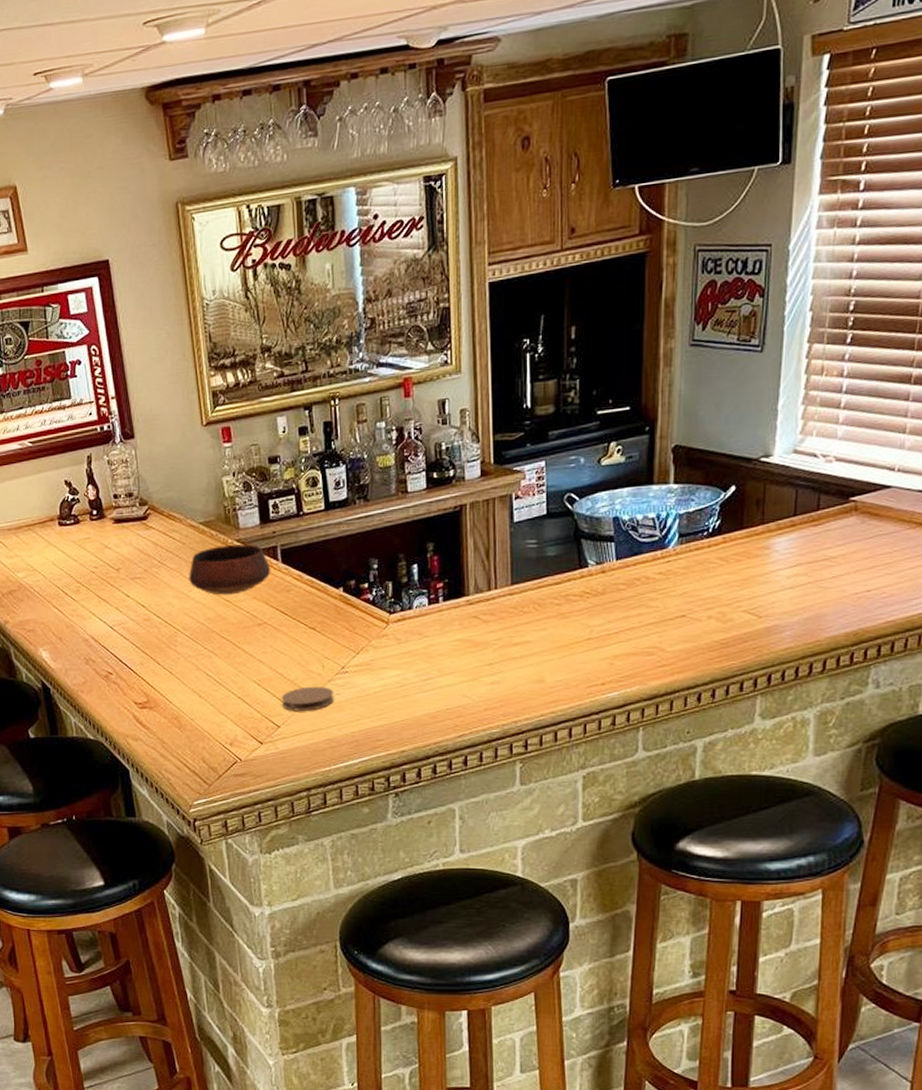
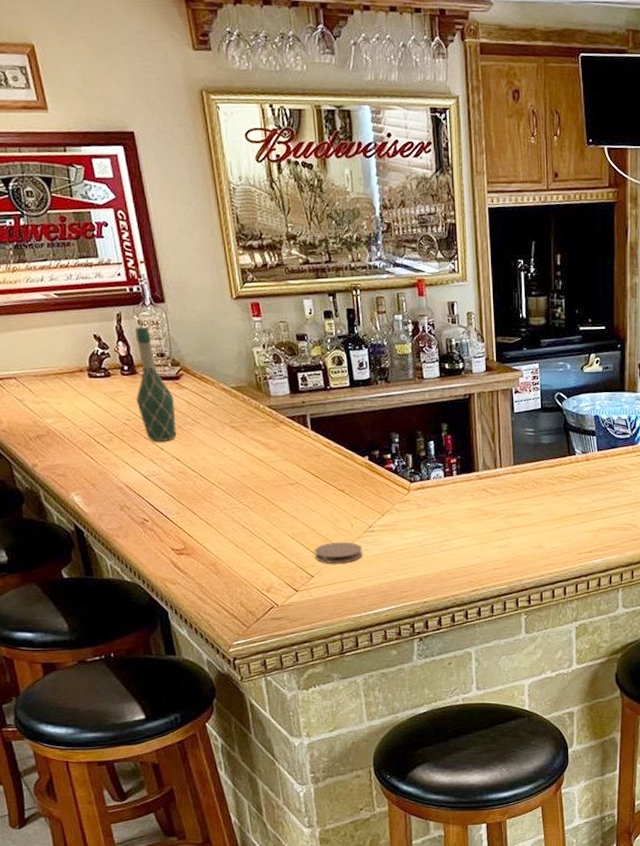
wine bottle: none [104,466,143,588] -> present [135,327,177,441]
bowl: present [189,544,271,595] -> none [222,410,302,455]

